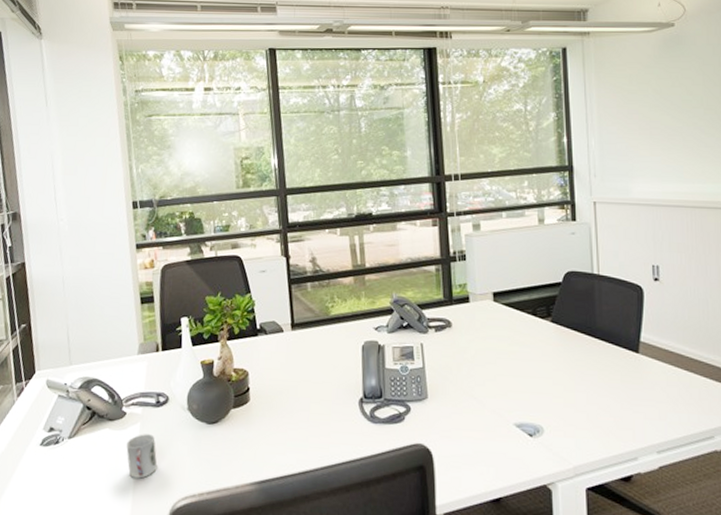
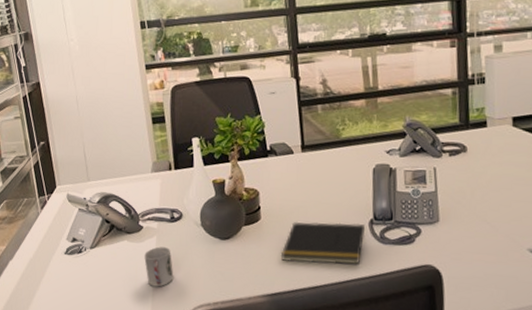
notepad: none [269,402,356,447] -> present [280,221,366,265]

